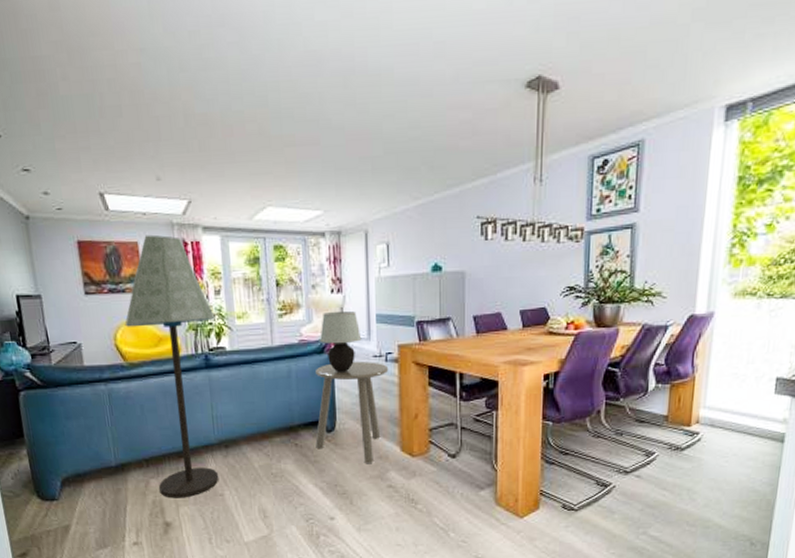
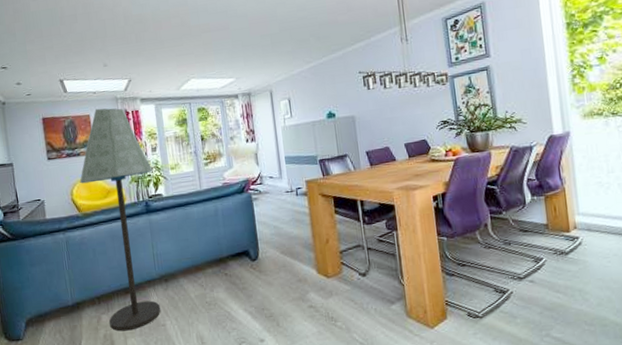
side table: present [314,361,389,463] -> none [237,196,300,287]
table lamp: present [320,311,362,373] -> none [239,156,275,208]

